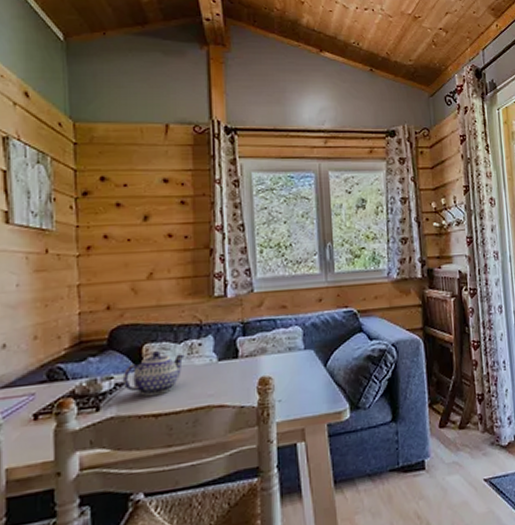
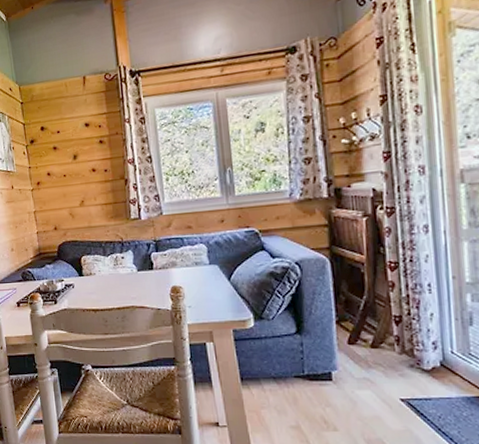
teapot: present [122,351,185,396] -> none [69,262,112,295]

